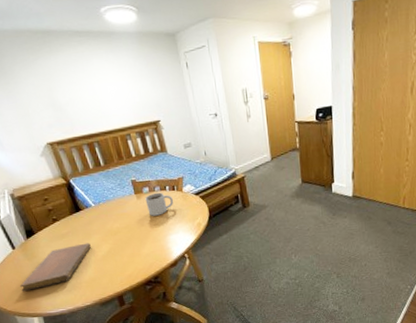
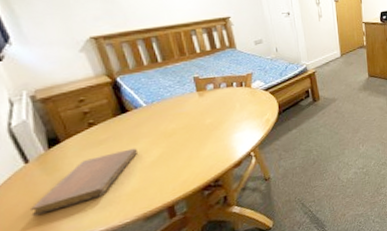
mug: present [145,192,174,216] -> none [208,89,241,114]

